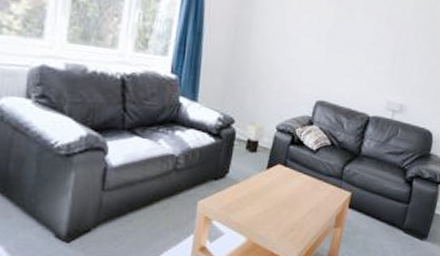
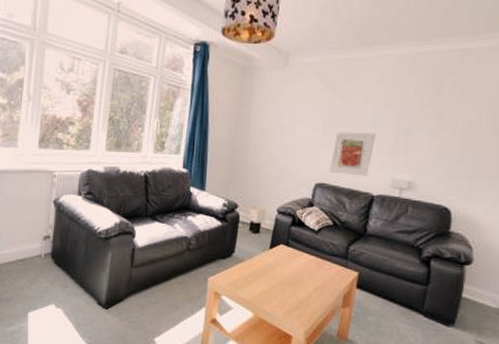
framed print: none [331,48,375,97] -> present [330,132,376,177]

